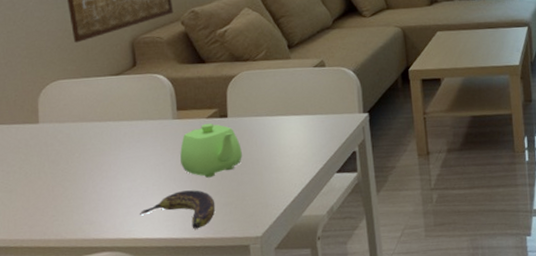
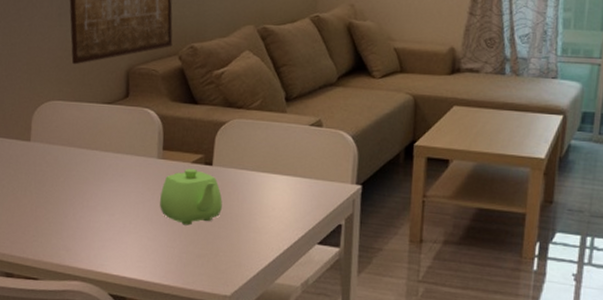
banana: present [140,190,216,230] -> none [114,234,189,276]

